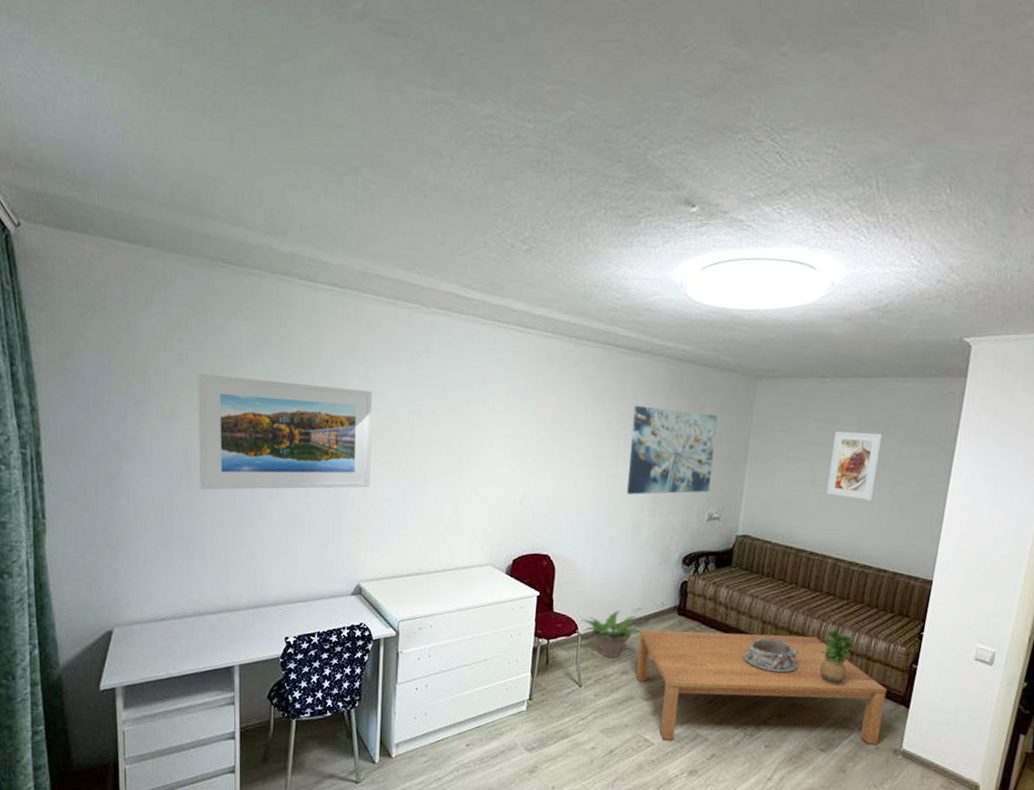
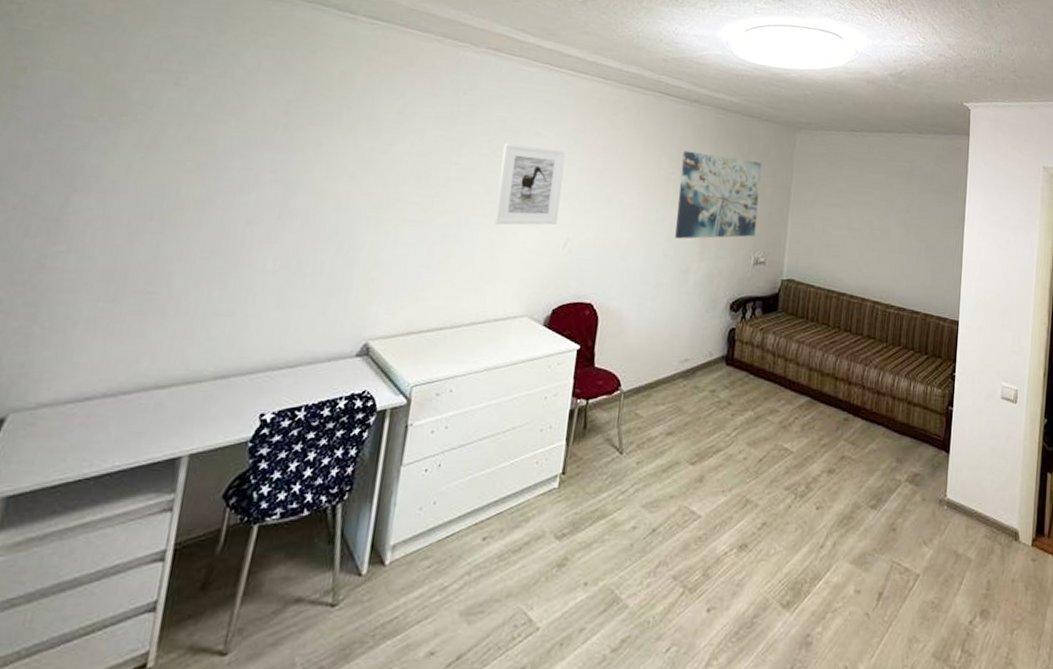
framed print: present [198,374,372,490] -> none [175,100,408,233]
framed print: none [456,404,518,482] -> present [494,143,566,225]
decorative plant: present [581,610,641,658] -> none [624,363,688,418]
coffee table: present [636,629,887,745] -> none [682,382,928,510]
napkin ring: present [742,636,799,674] -> none [790,384,845,425]
potted plant: present [819,628,855,686] -> none [864,372,896,434]
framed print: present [826,431,883,501] -> none [862,180,907,245]

